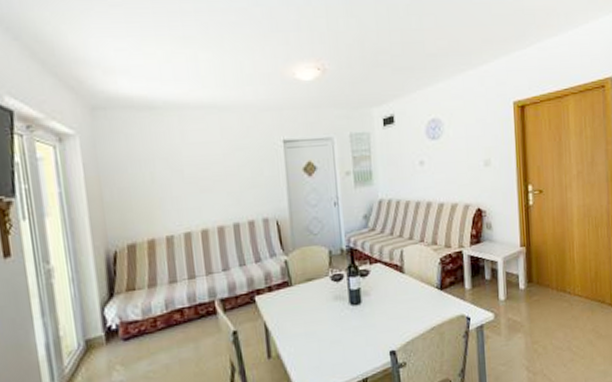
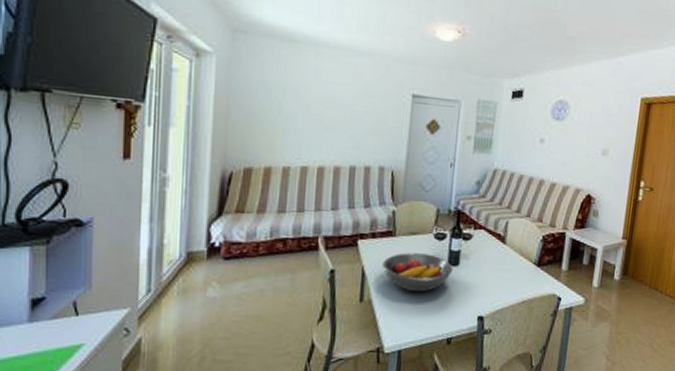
fruit bowl: none [284,297,356,339] -> present [382,252,453,292]

